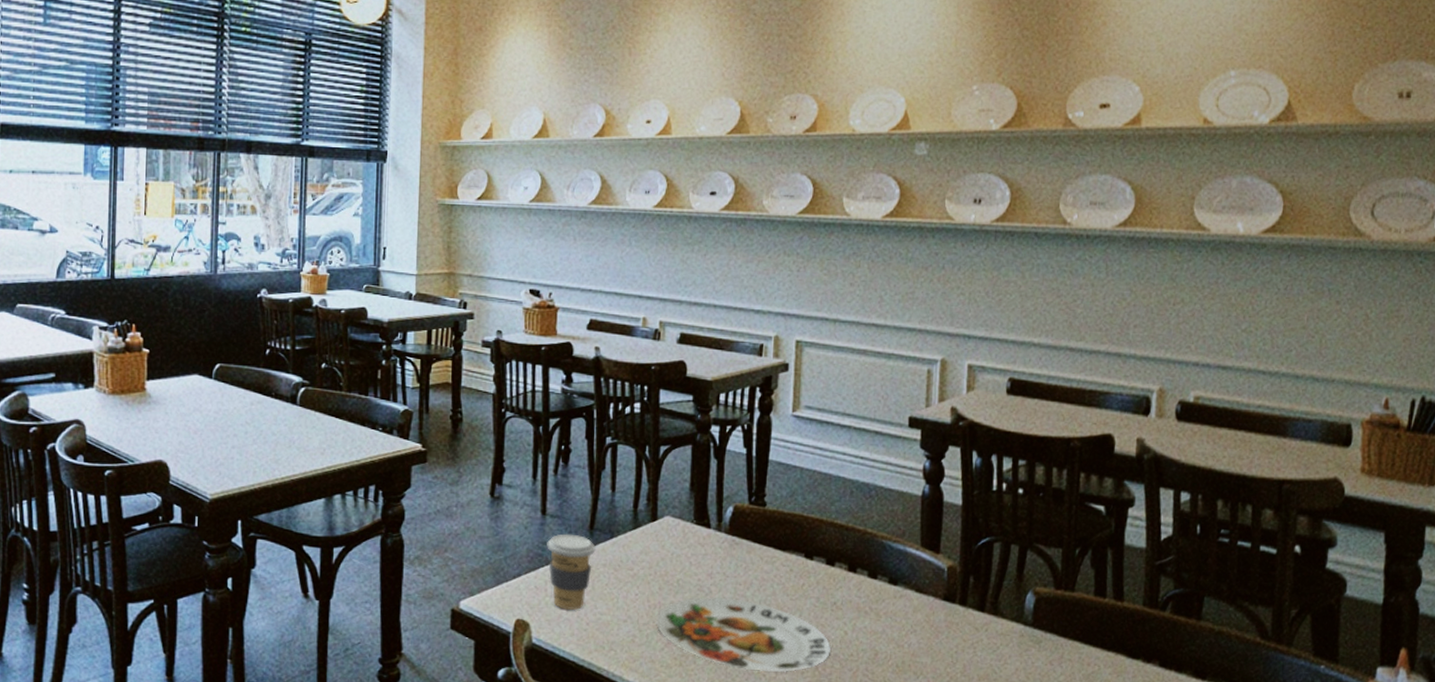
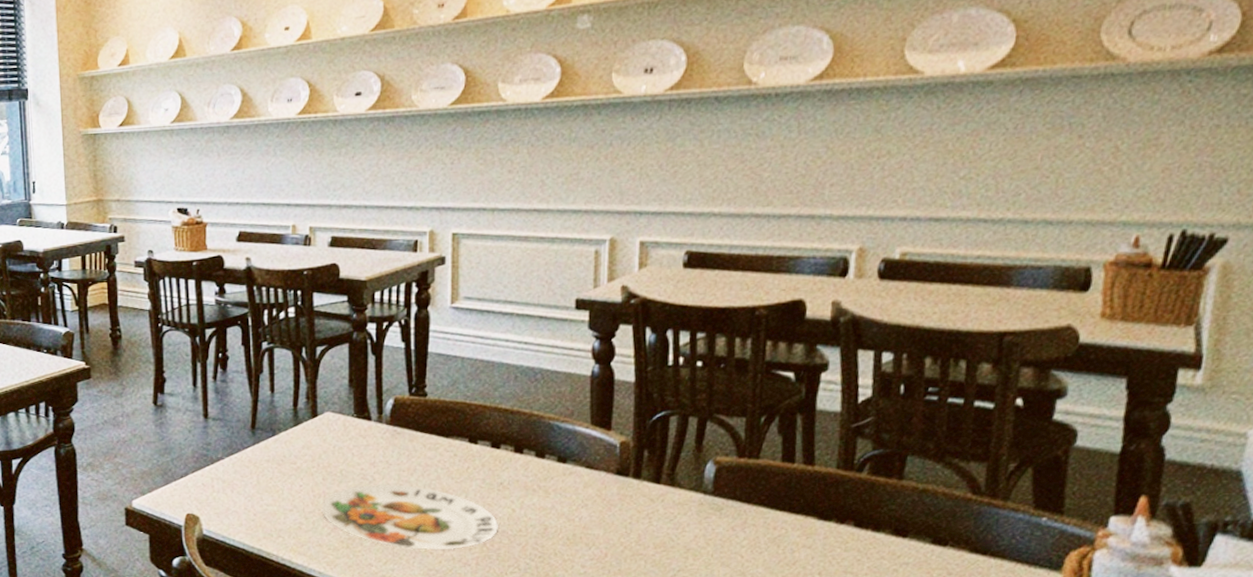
coffee cup: present [547,533,596,611] -> none [211,434,258,504]

